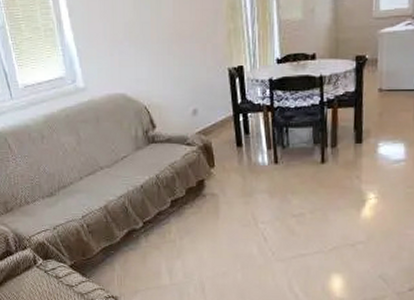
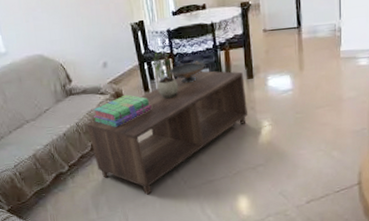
coffee table: none [168,130,352,264] -> present [86,71,247,195]
stack of books: none [176,148,243,184] -> present [93,94,152,127]
potted plant: none [248,102,275,157] -> present [151,51,178,99]
decorative bowl: none [267,117,308,142] -> present [169,61,205,84]

